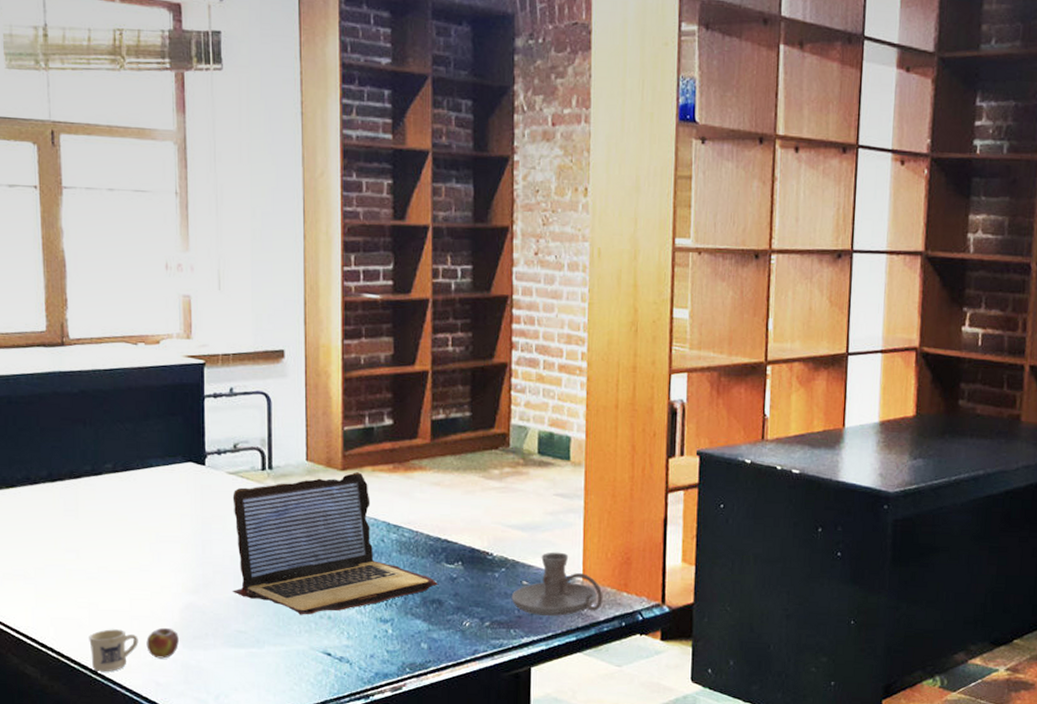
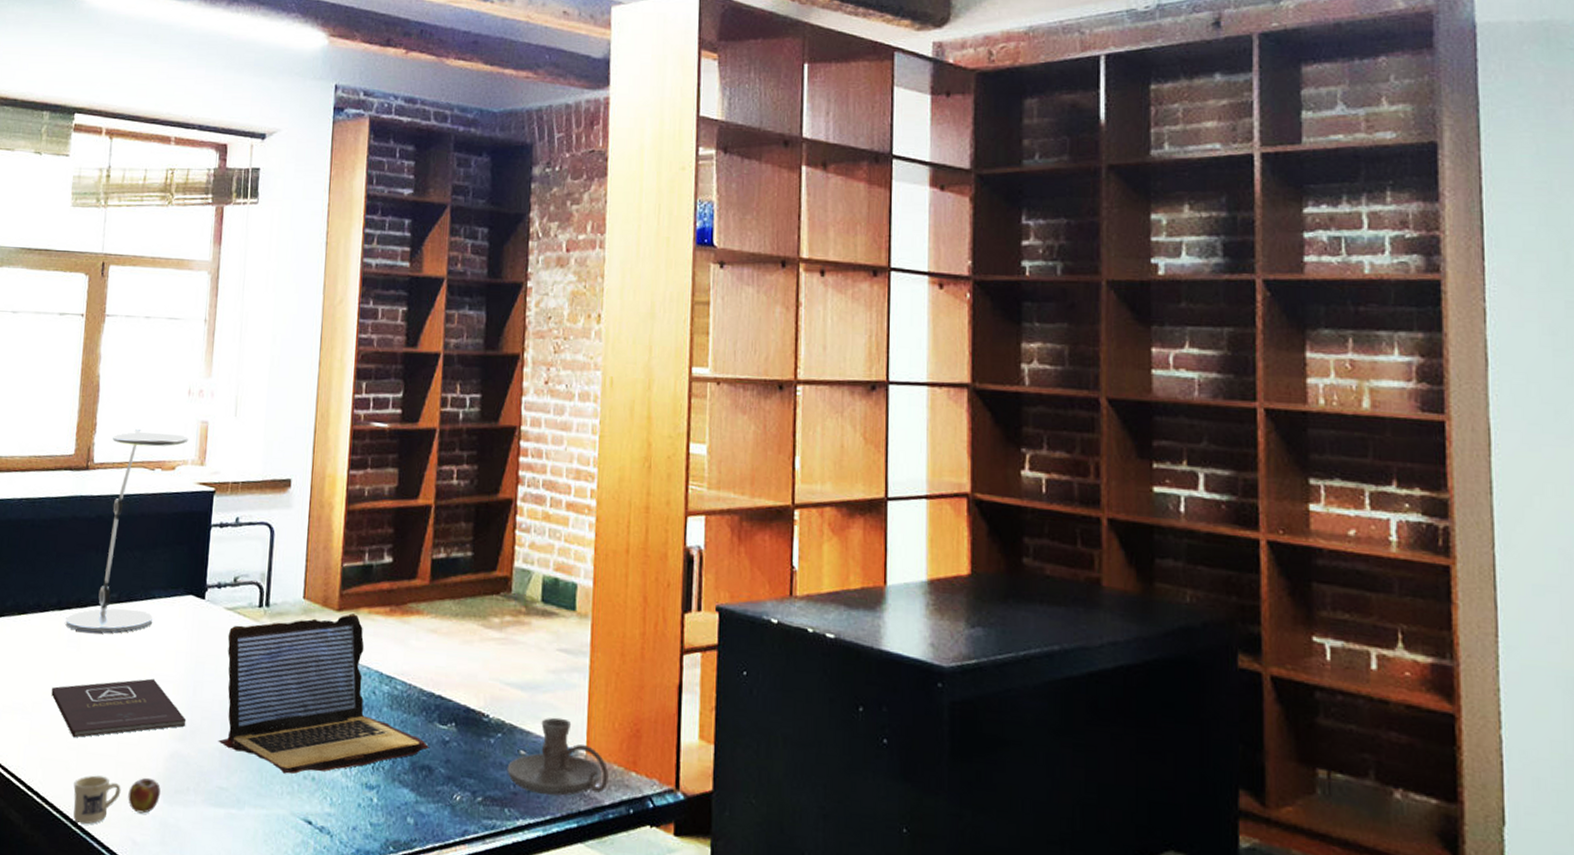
book: none [53,540,198,598] -> present [51,678,187,738]
desk lamp: none [60,305,171,501] -> present [66,429,189,633]

